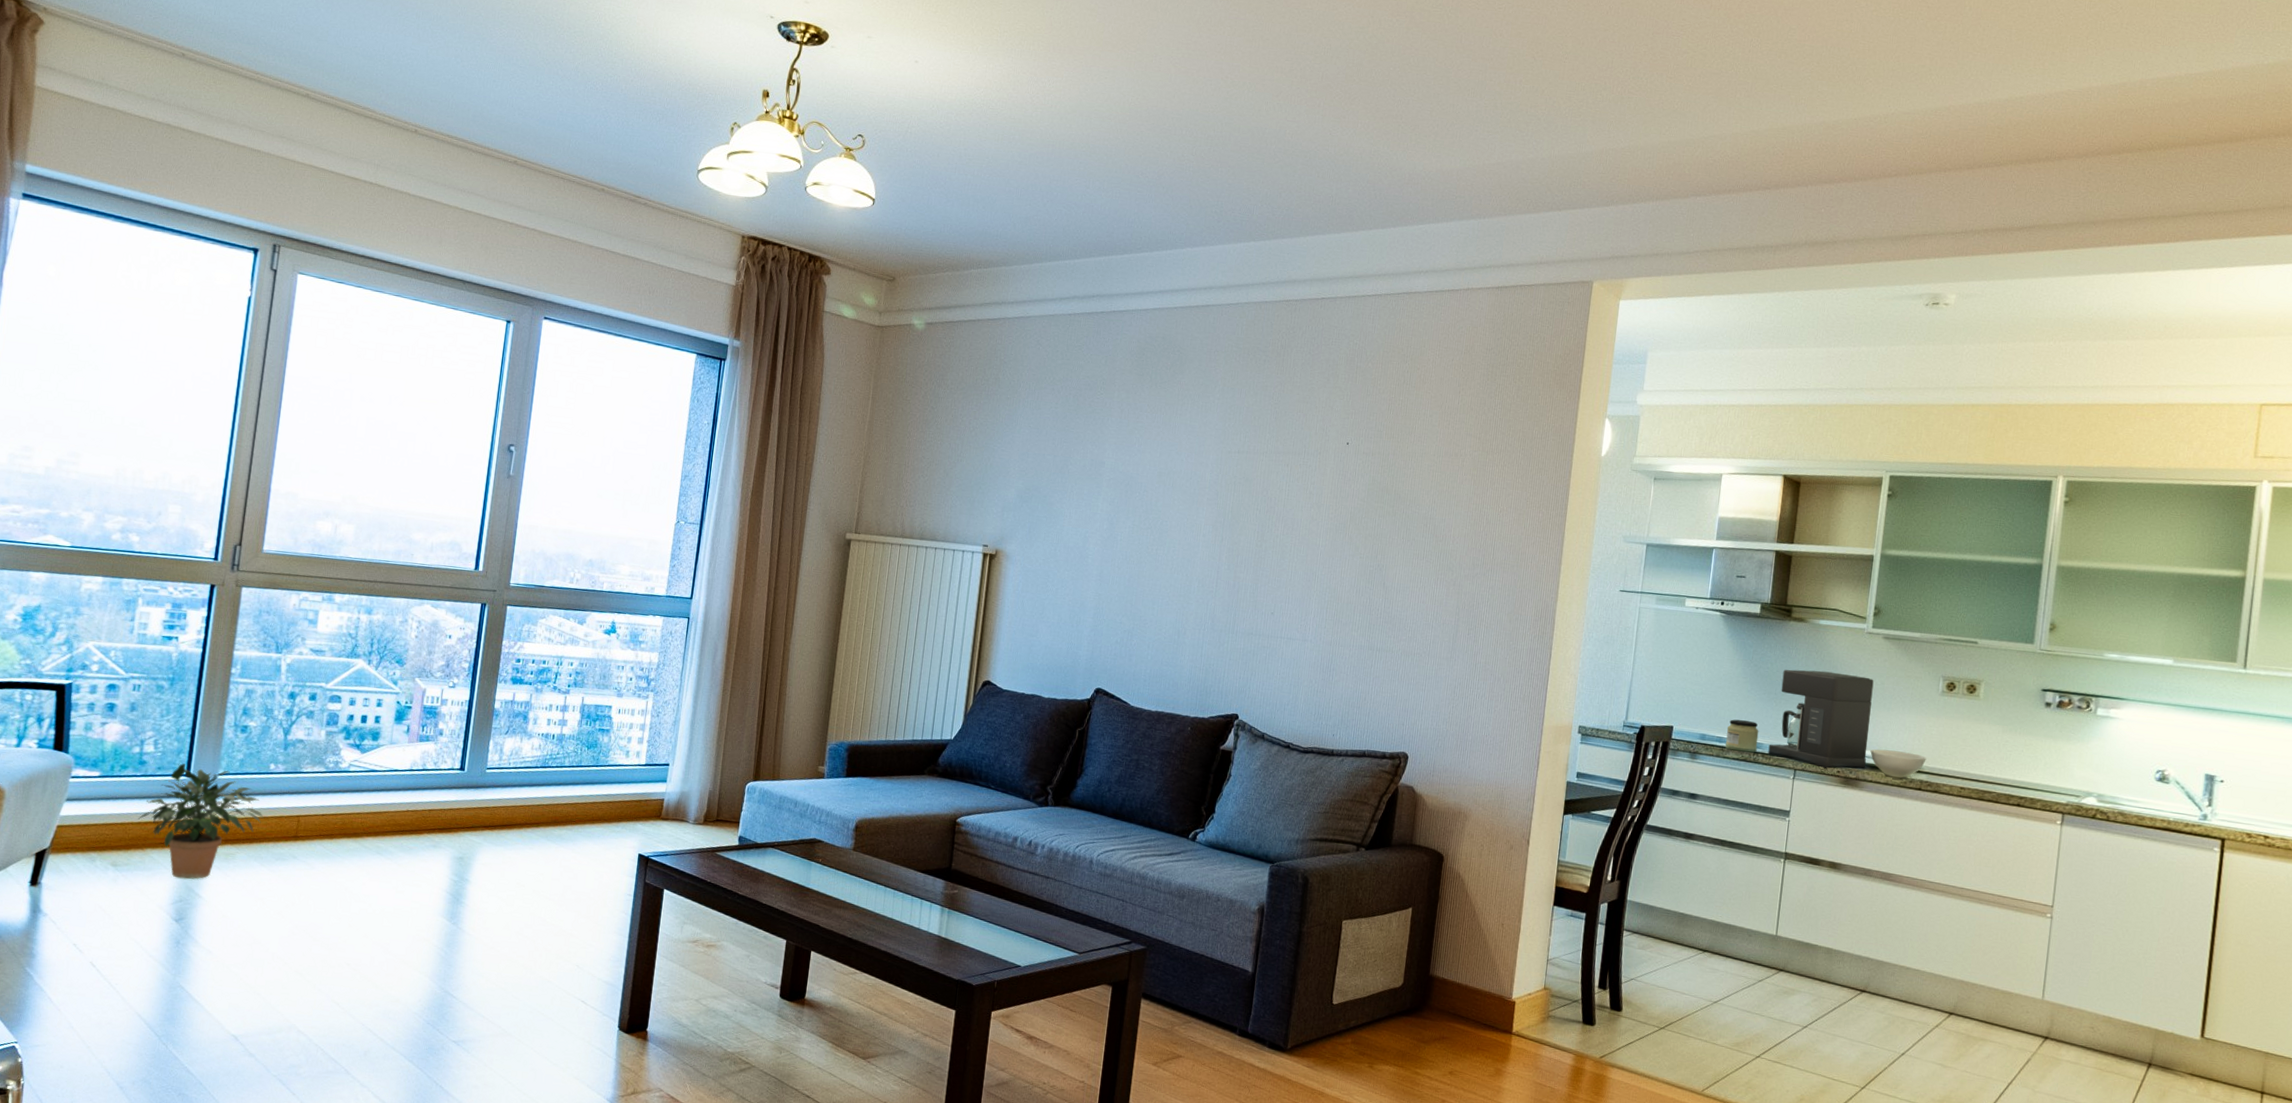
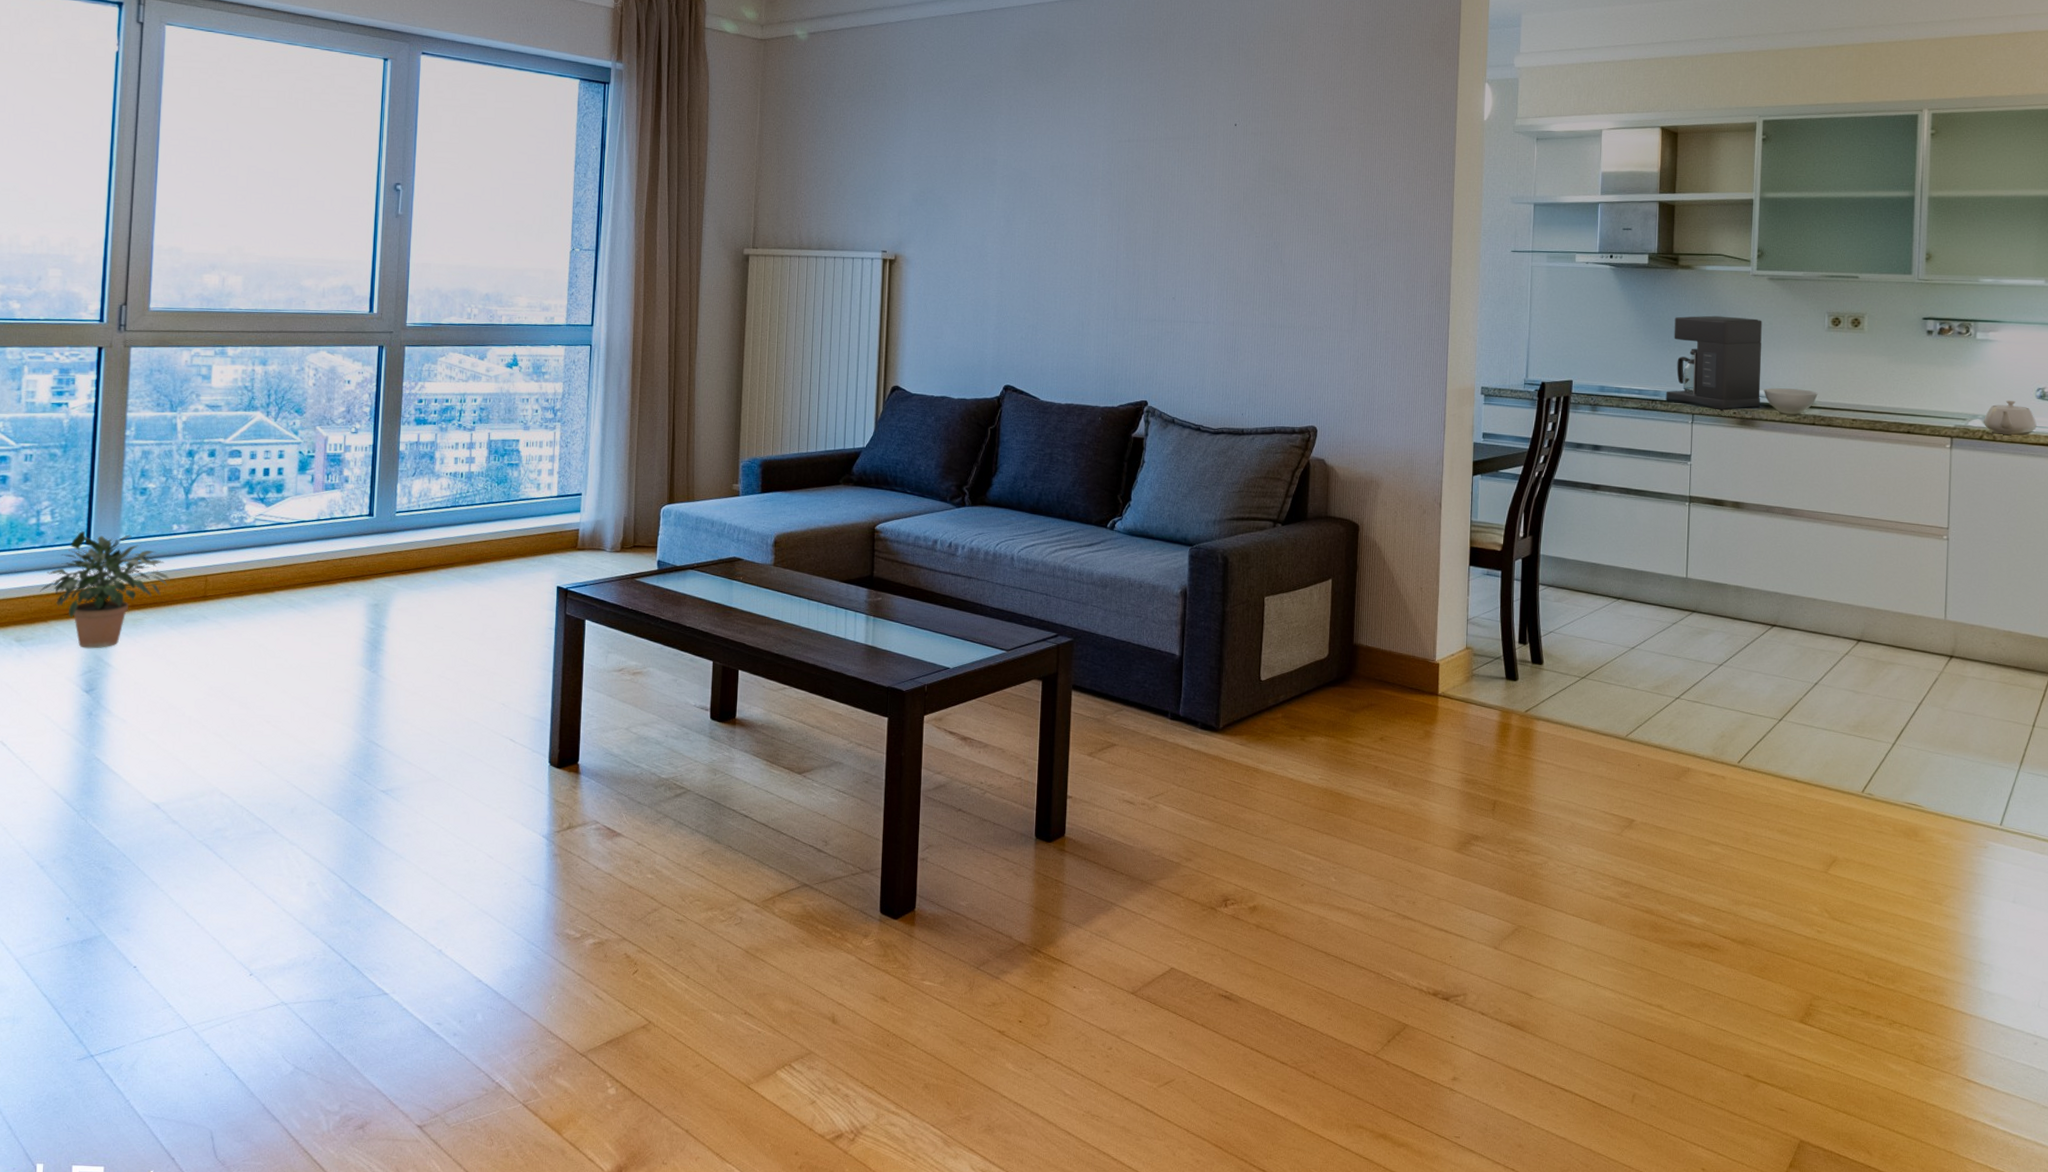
jar: present [1725,719,1759,754] -> none [1624,369,1656,402]
teapot: none [2098,779,2154,818] -> present [1984,400,2037,436]

